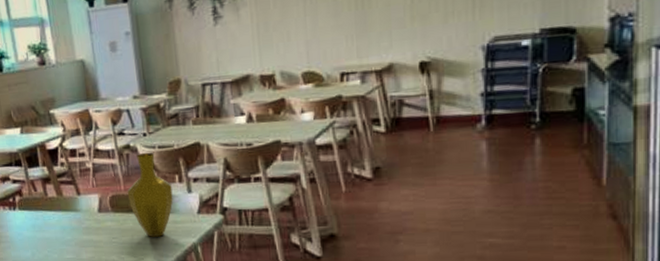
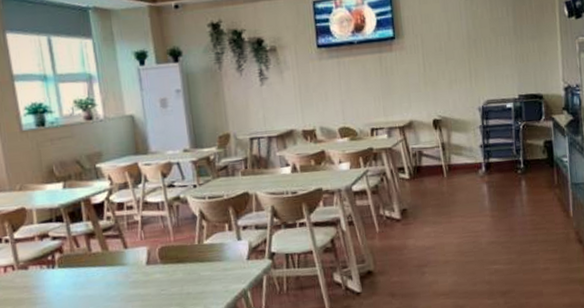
vase: present [127,152,173,237] -> none [177,202,223,286]

